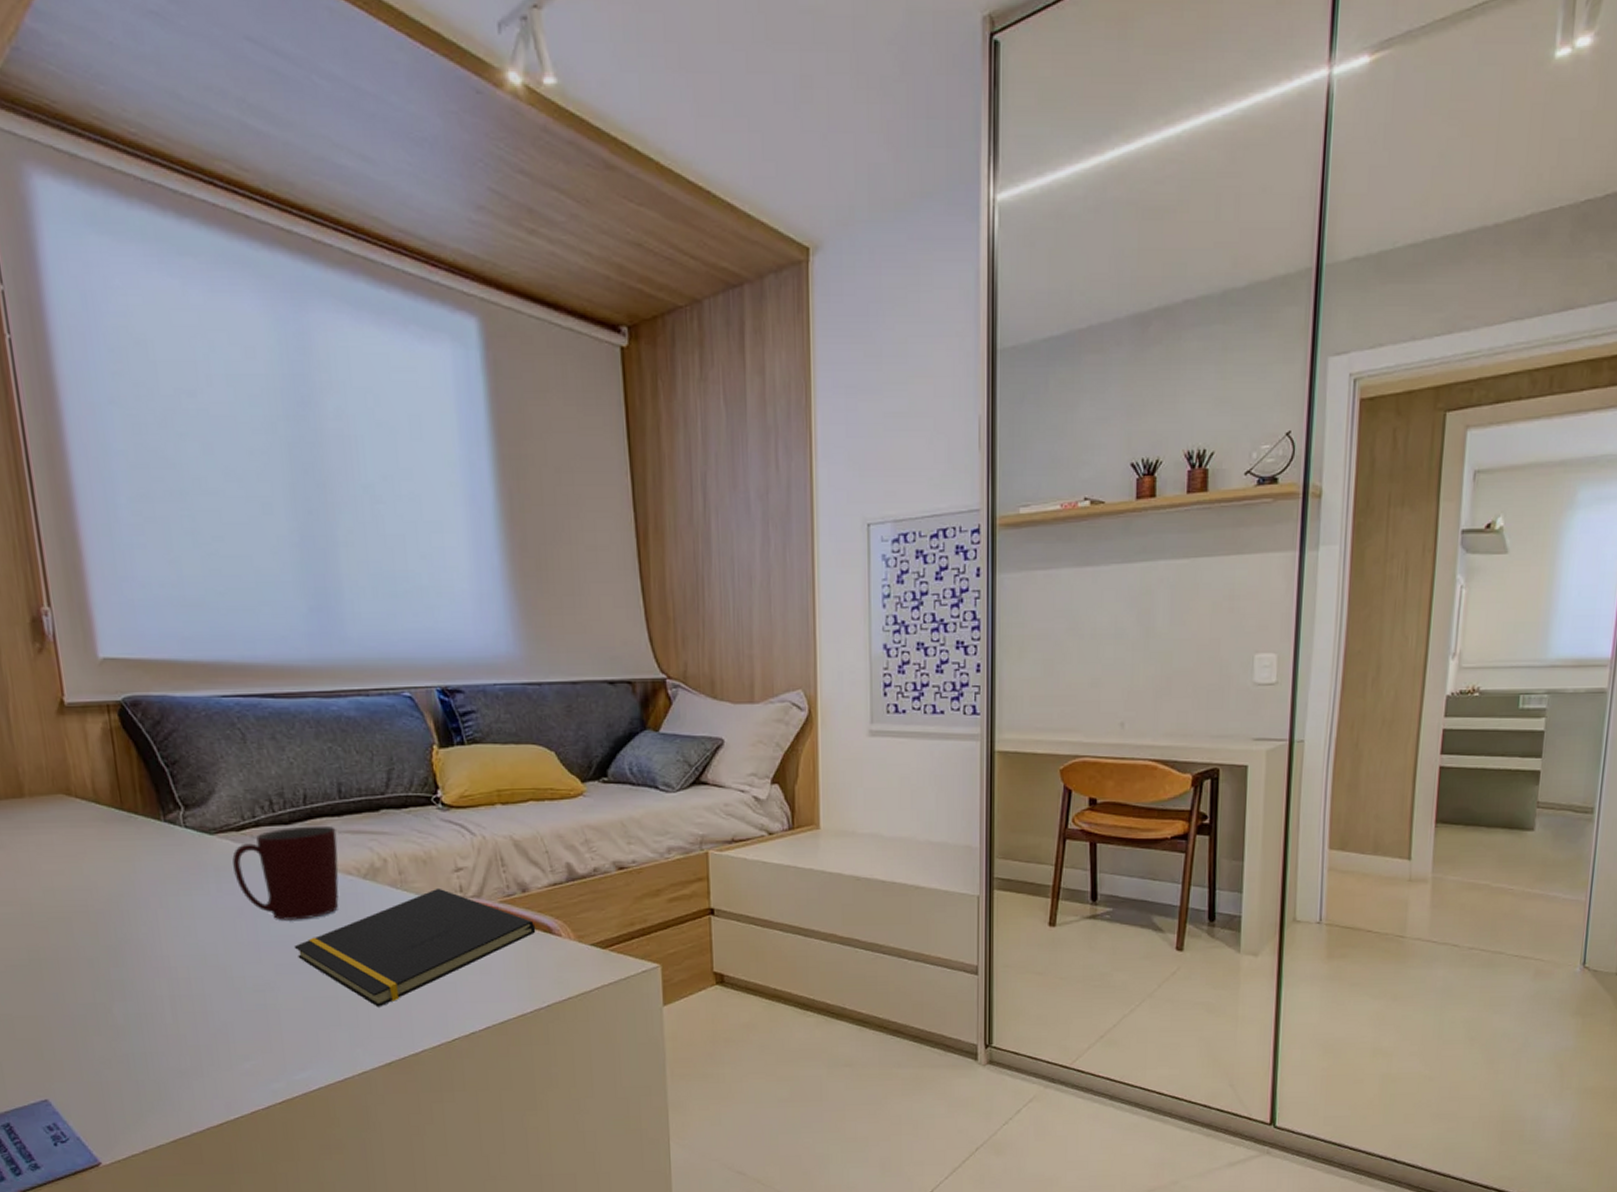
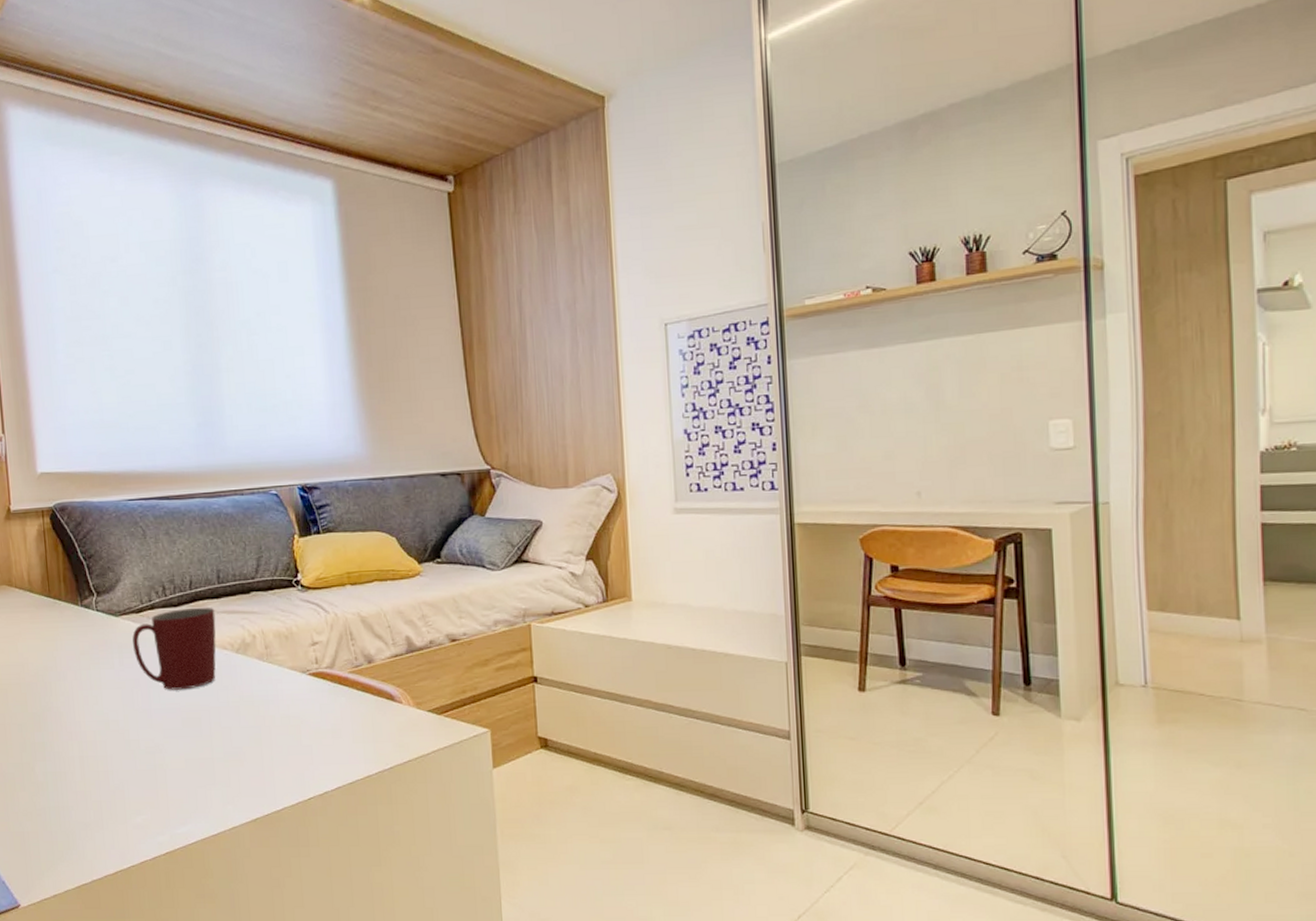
notepad: present [294,888,536,1007] -> none [179,660,380,768]

